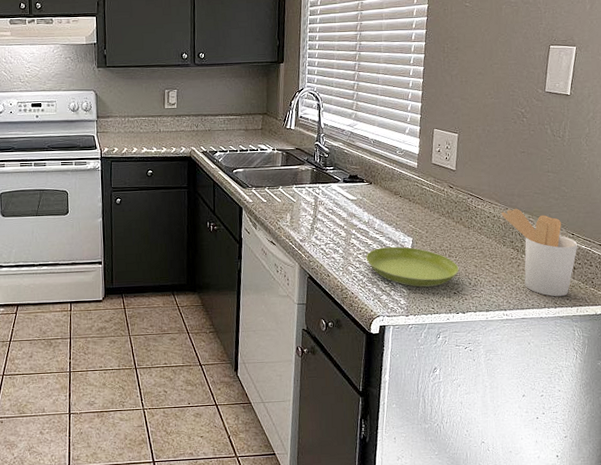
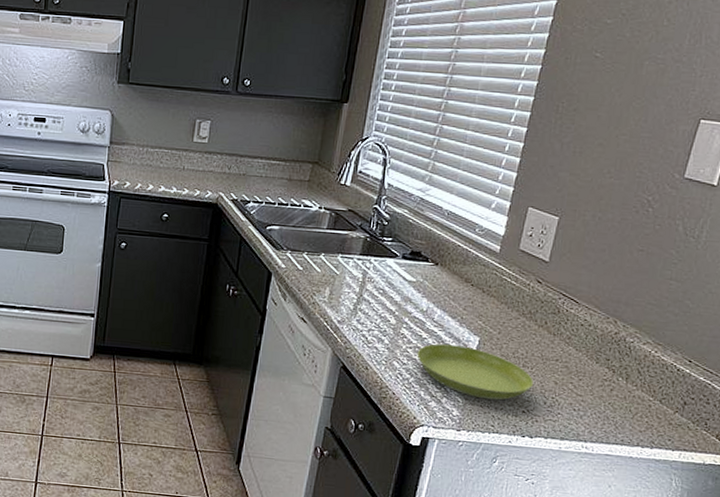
utensil holder: present [501,209,578,297] -> none [600,319,695,436]

